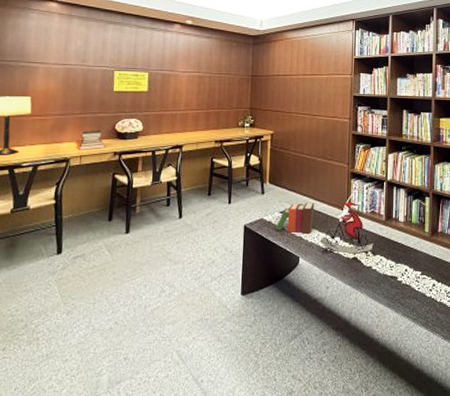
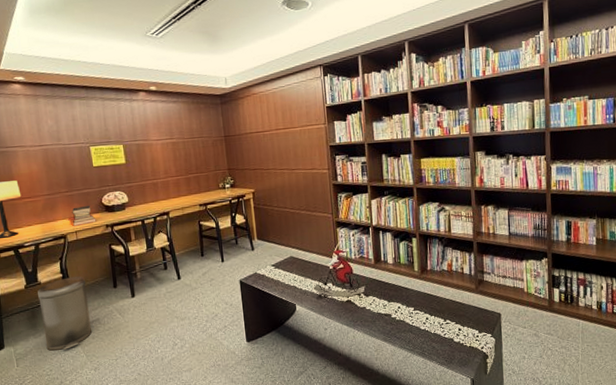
pedal bin: none [18,205,79,287] -> present [38,276,92,351]
books: present [275,203,315,234] -> none [269,254,306,283]

